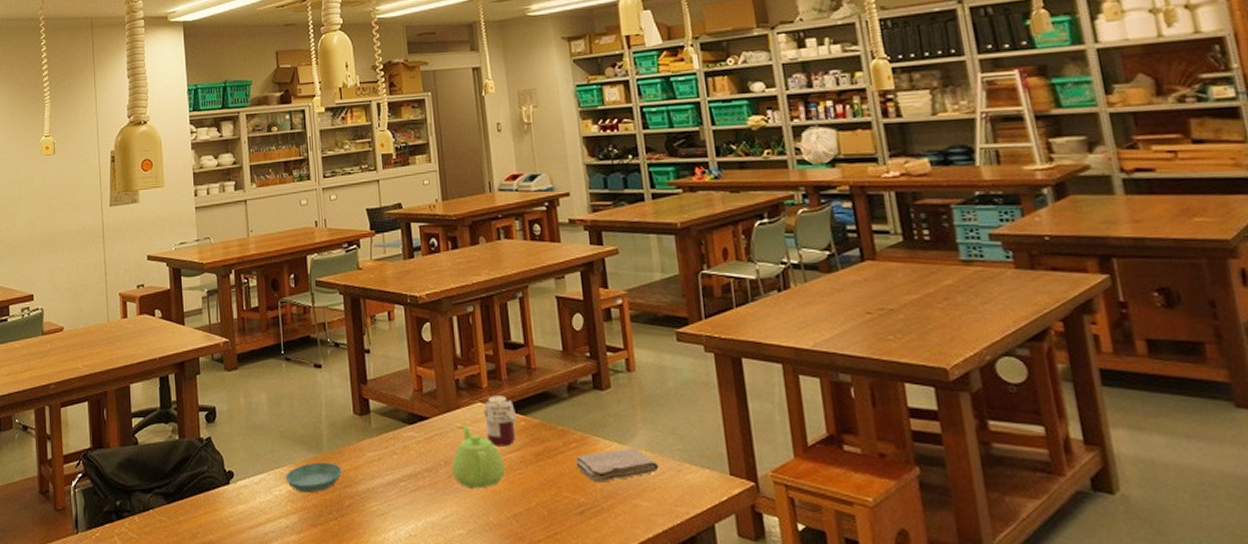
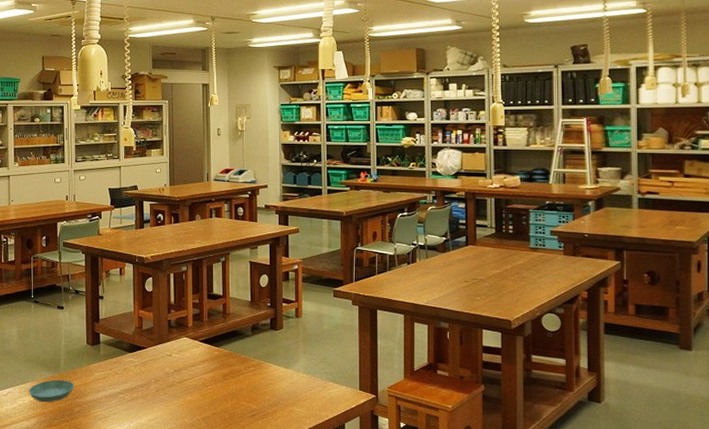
teapot: present [452,425,506,489] -> none [160,353,200,399]
jar: present [484,395,518,447] -> none [188,332,213,369]
washcloth: present [575,447,659,482] -> none [252,371,311,395]

